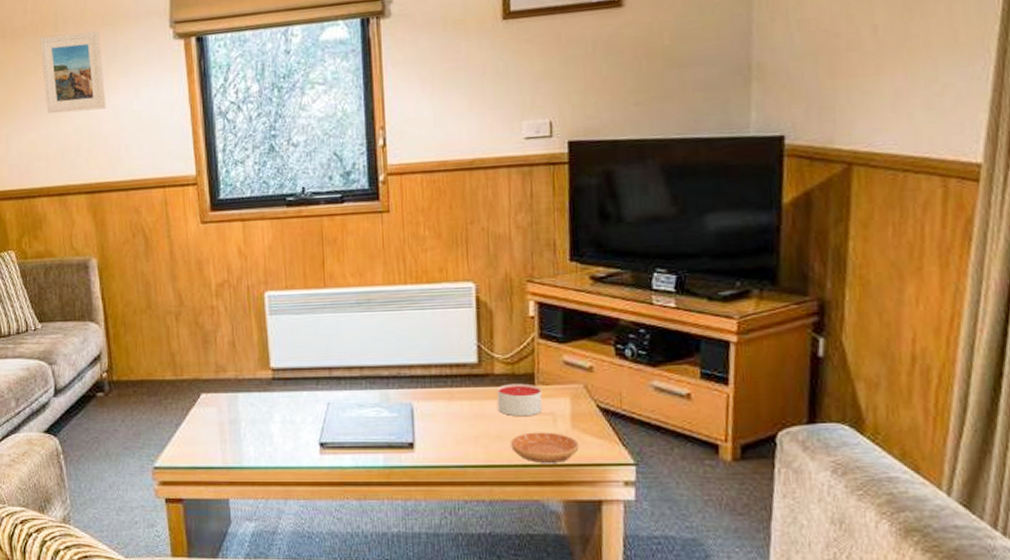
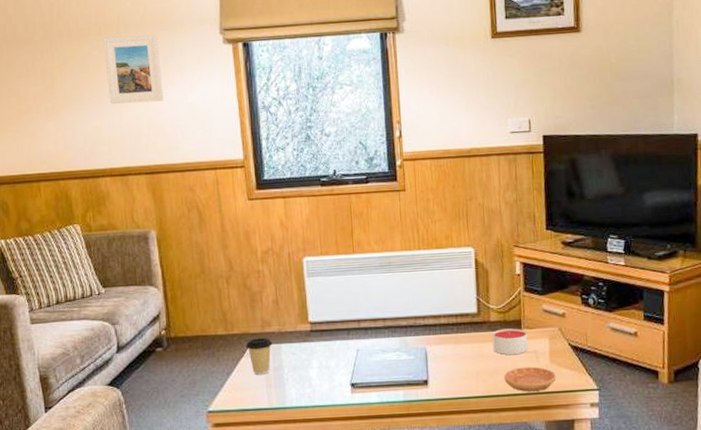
coffee cup: none [197,385,228,428] -> present [245,338,273,375]

